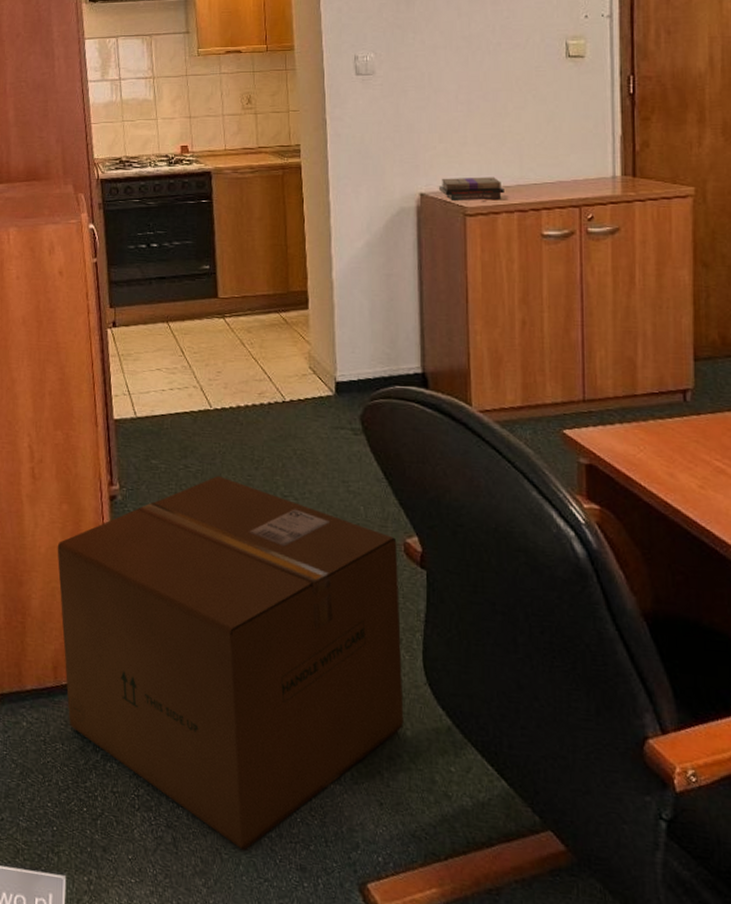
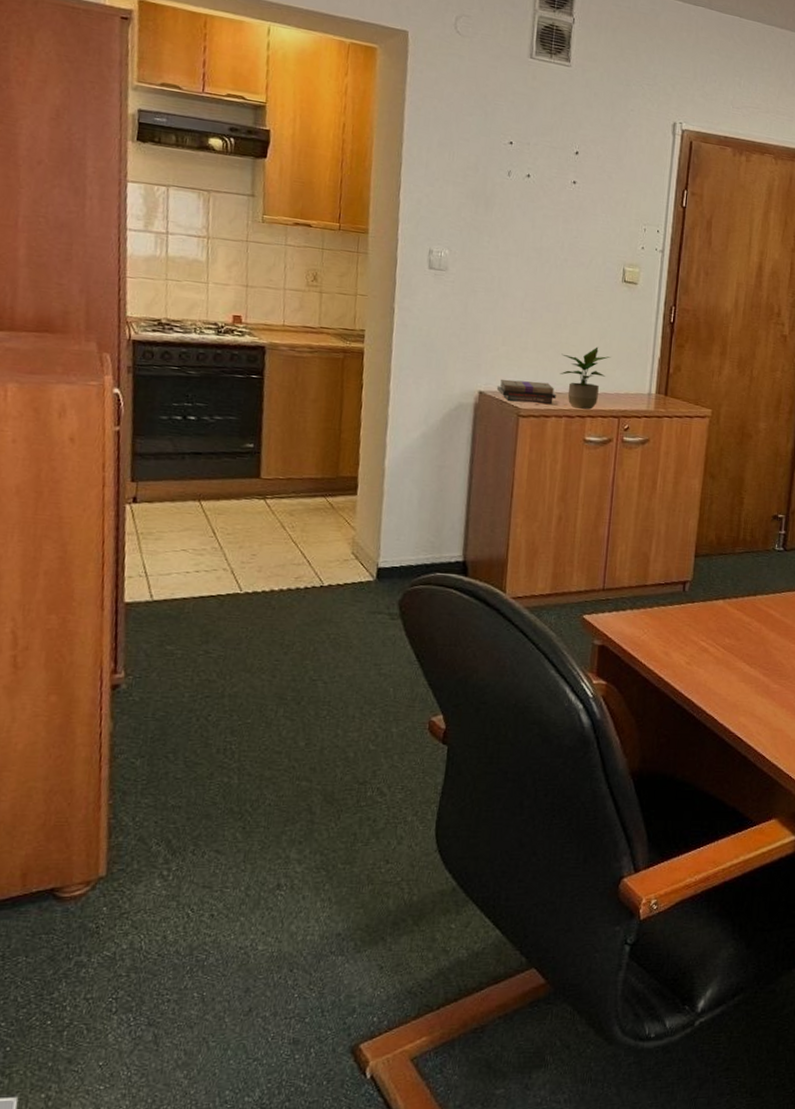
box: present [57,476,404,850] -> none [36,661,422,1034]
potted plant: none [505,132,563,202] -> present [559,347,611,410]

